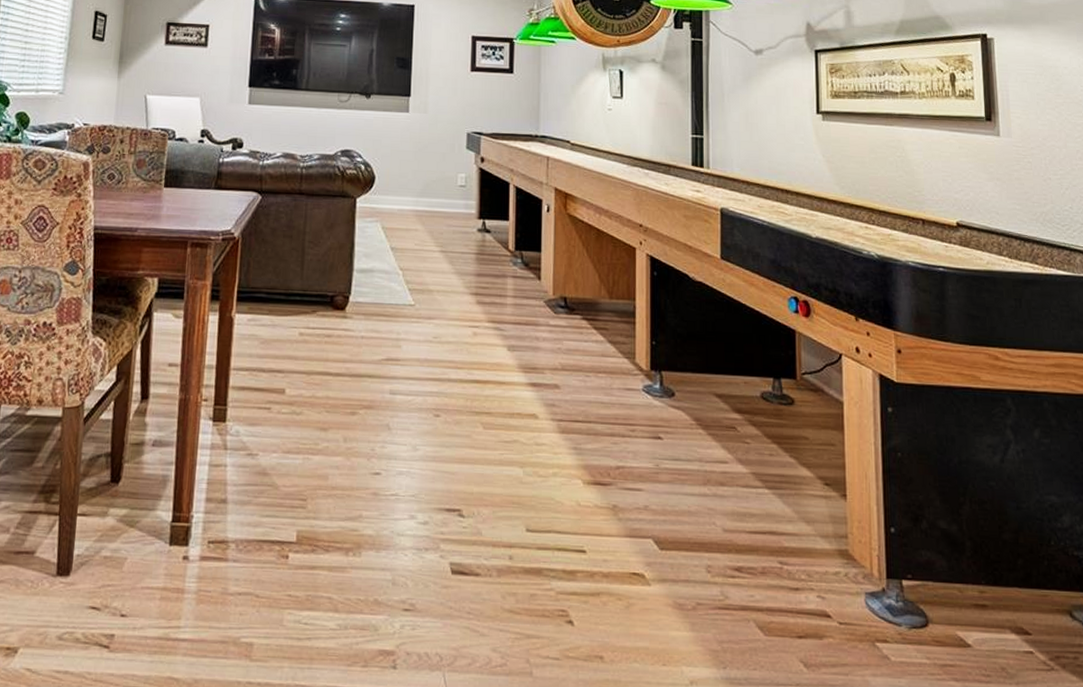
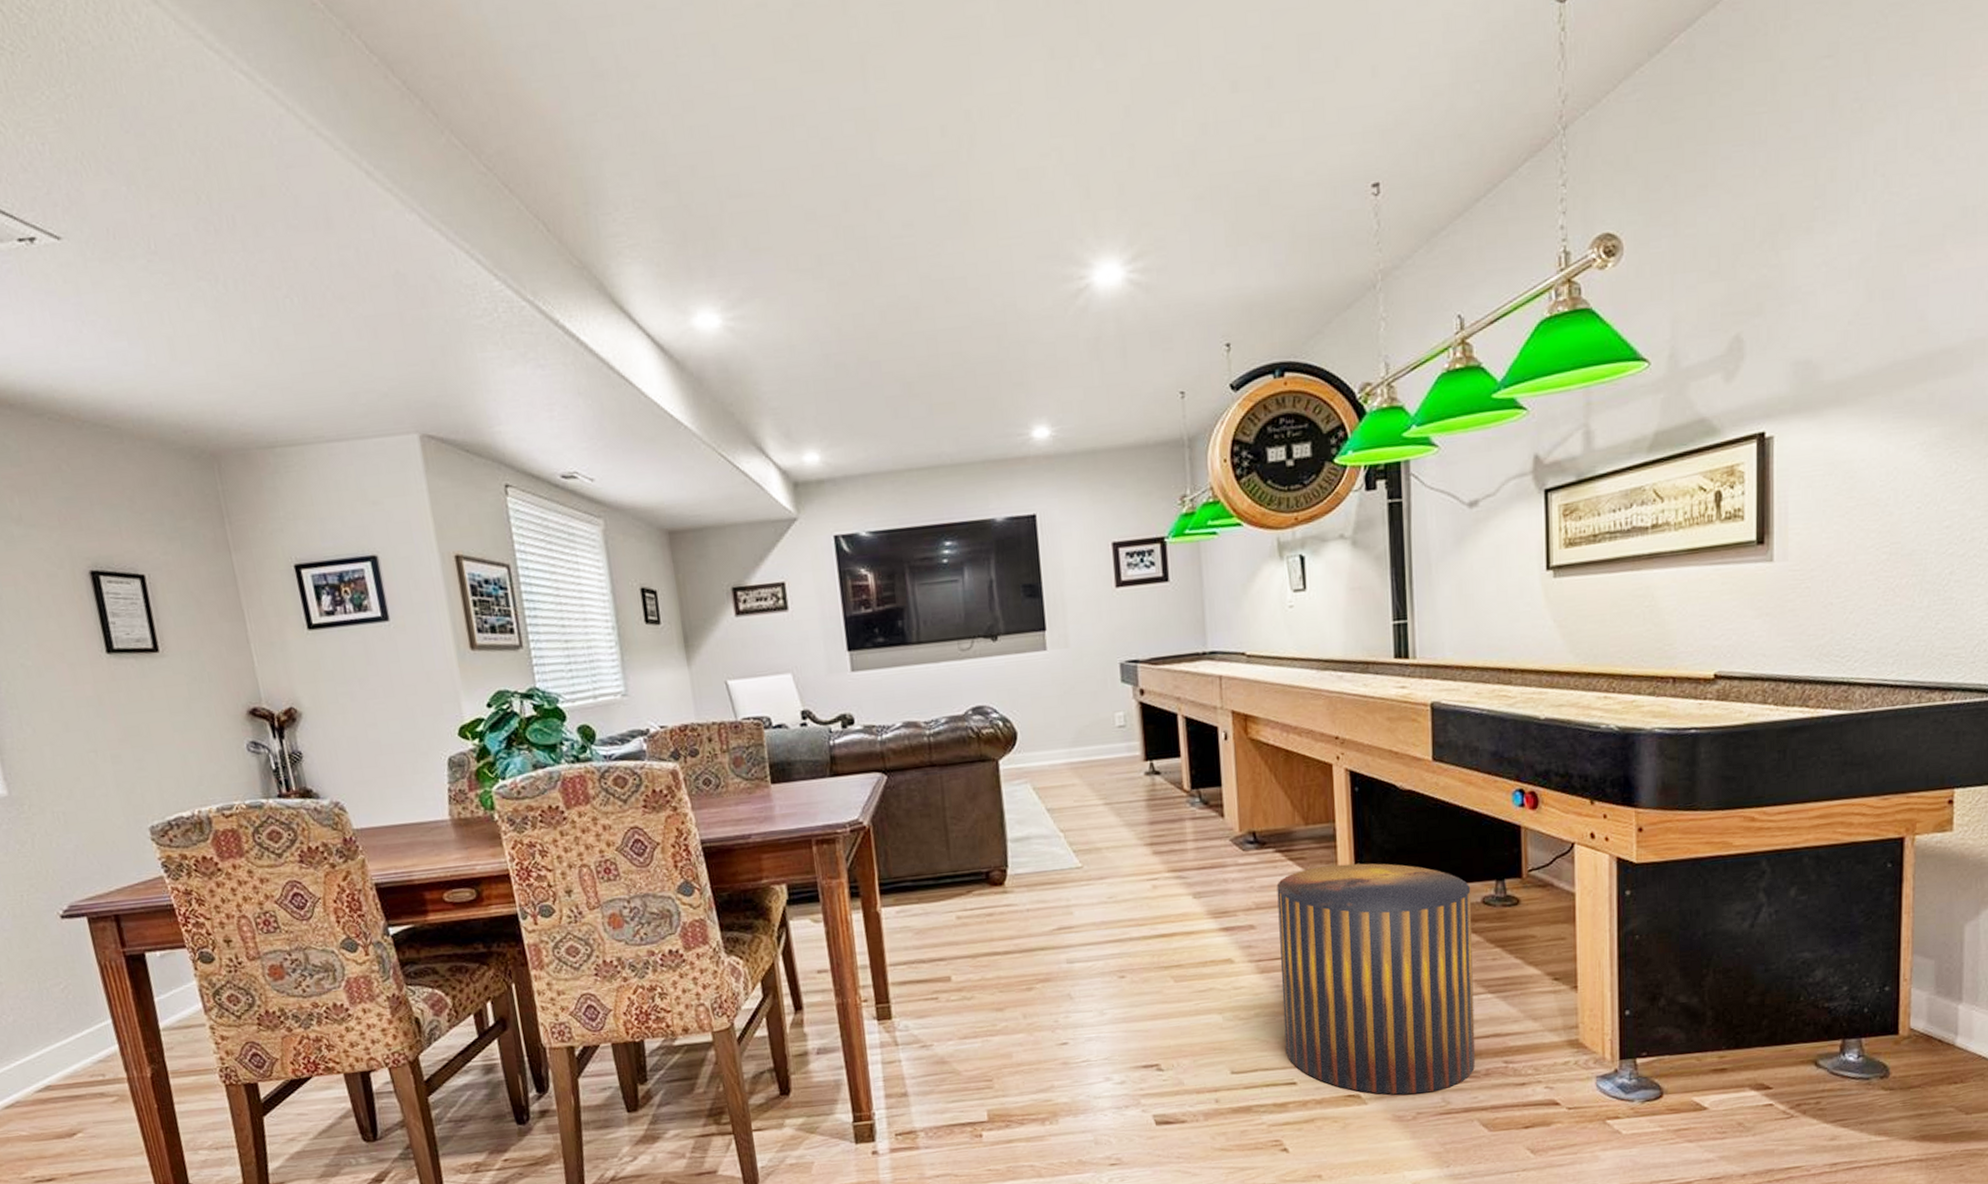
stool: none [578,339,753,583] -> present [1276,863,1476,1095]

